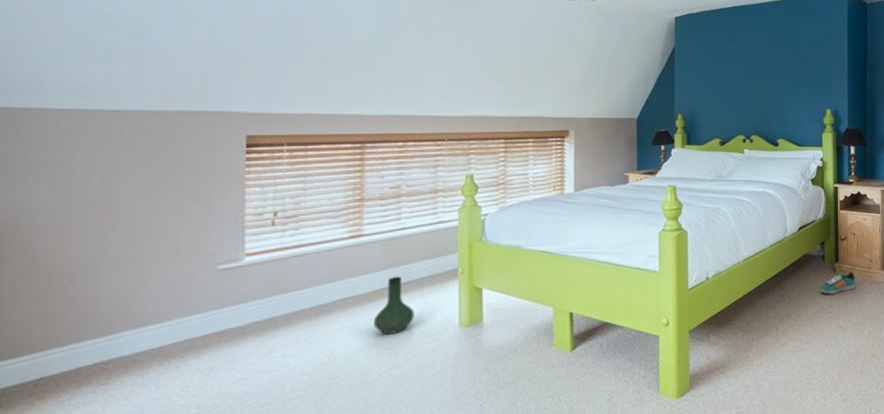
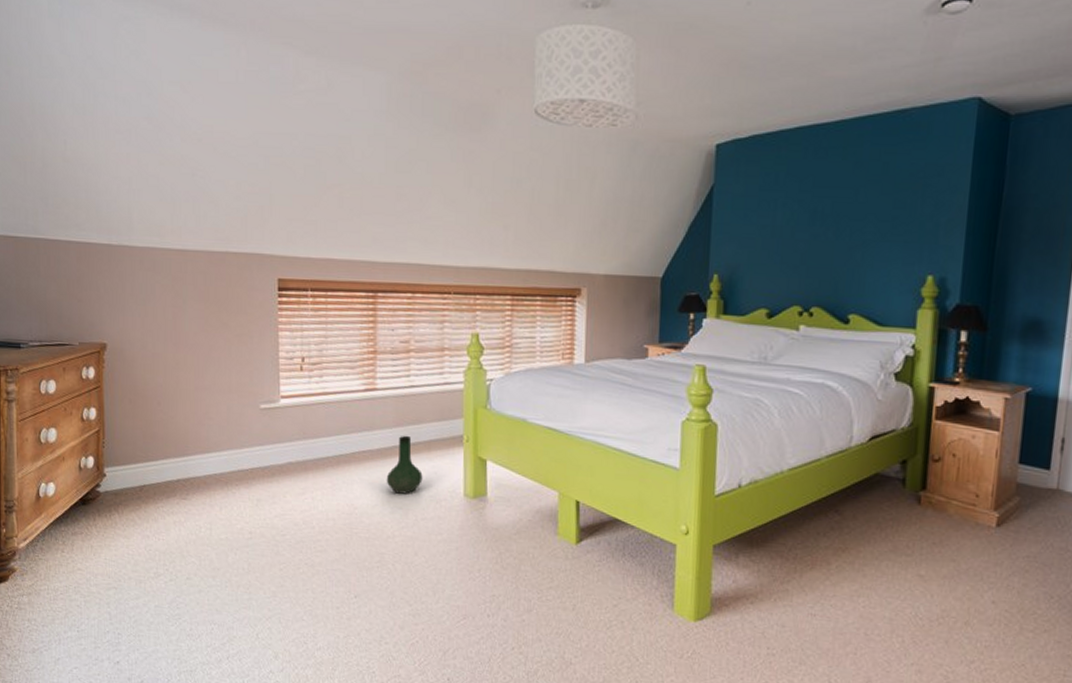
sneaker: present [819,271,855,294] -> none [894,504,950,532]

